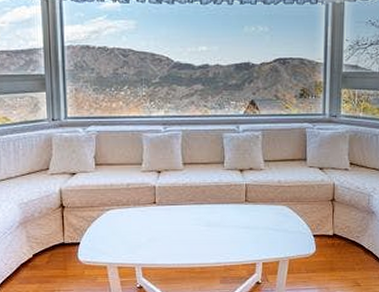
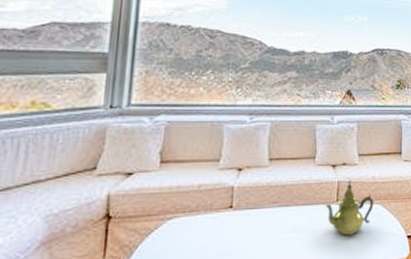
teapot: none [235,183,281,231] -> present [325,180,374,235]

